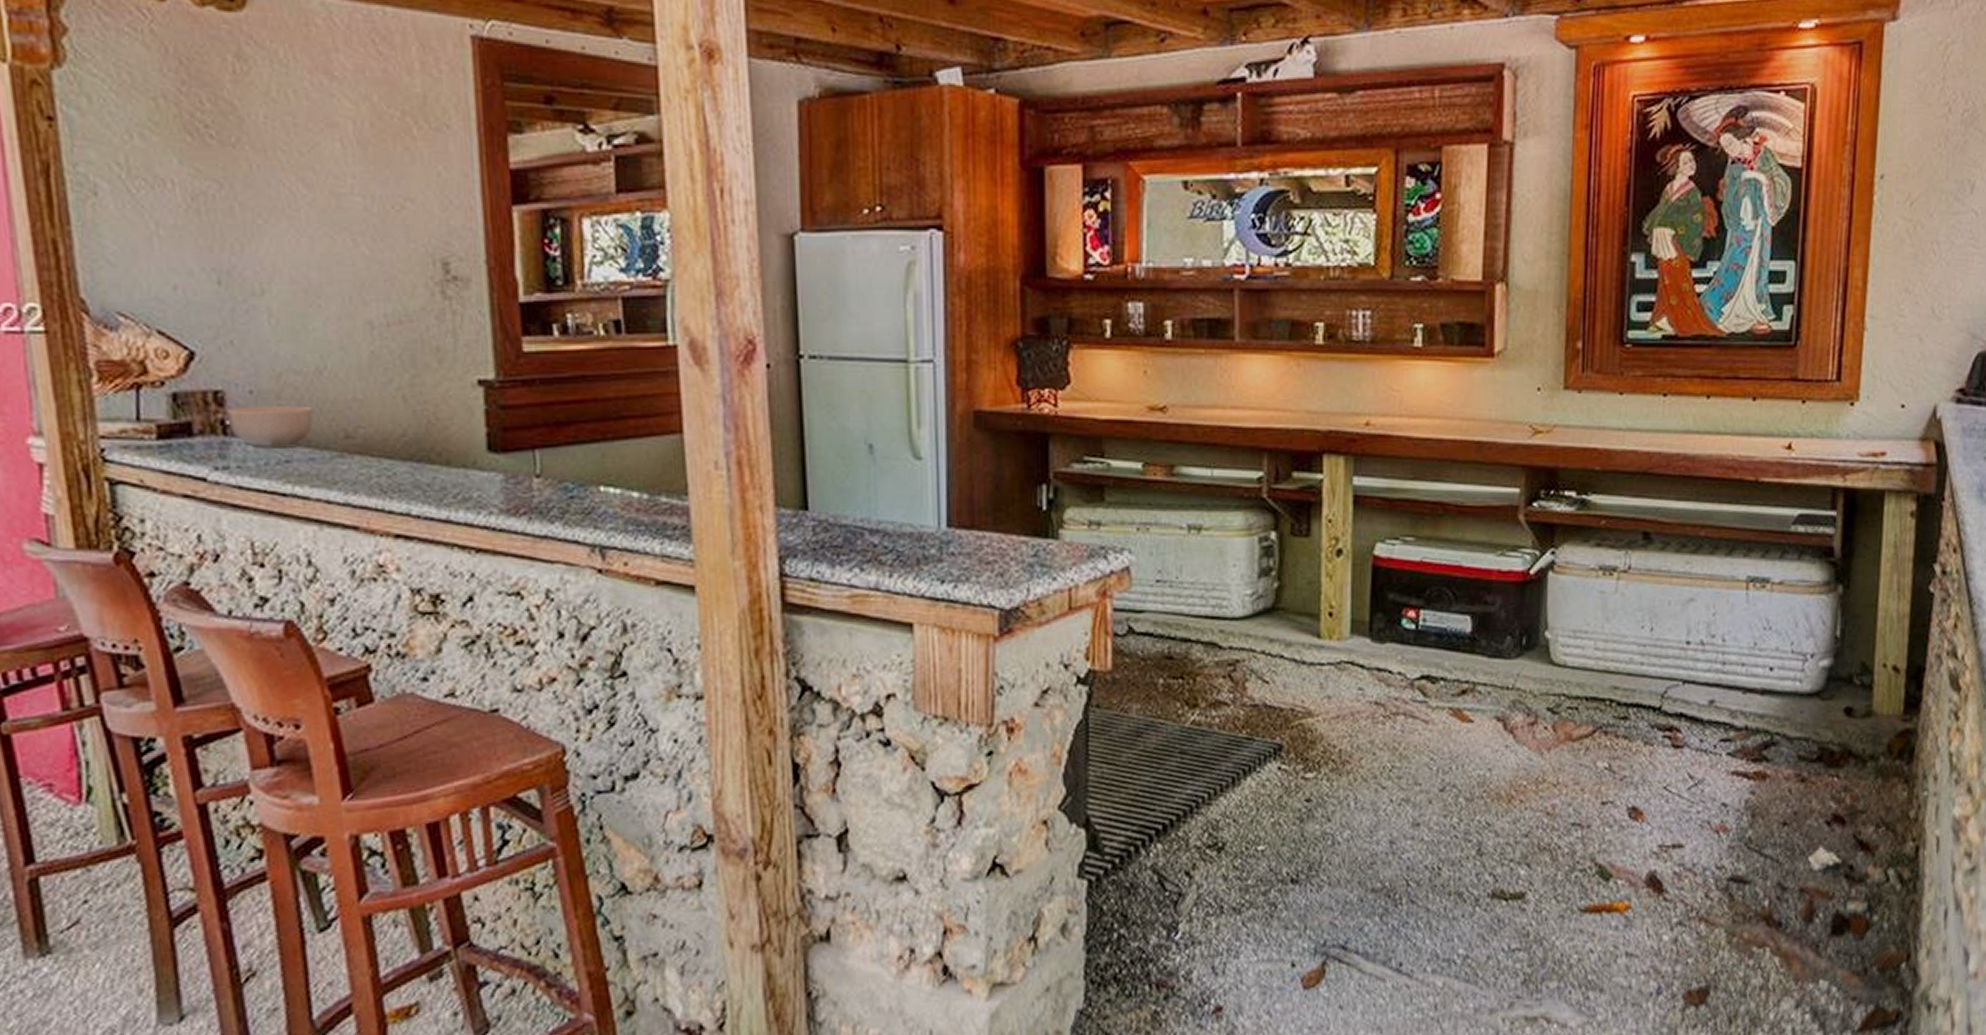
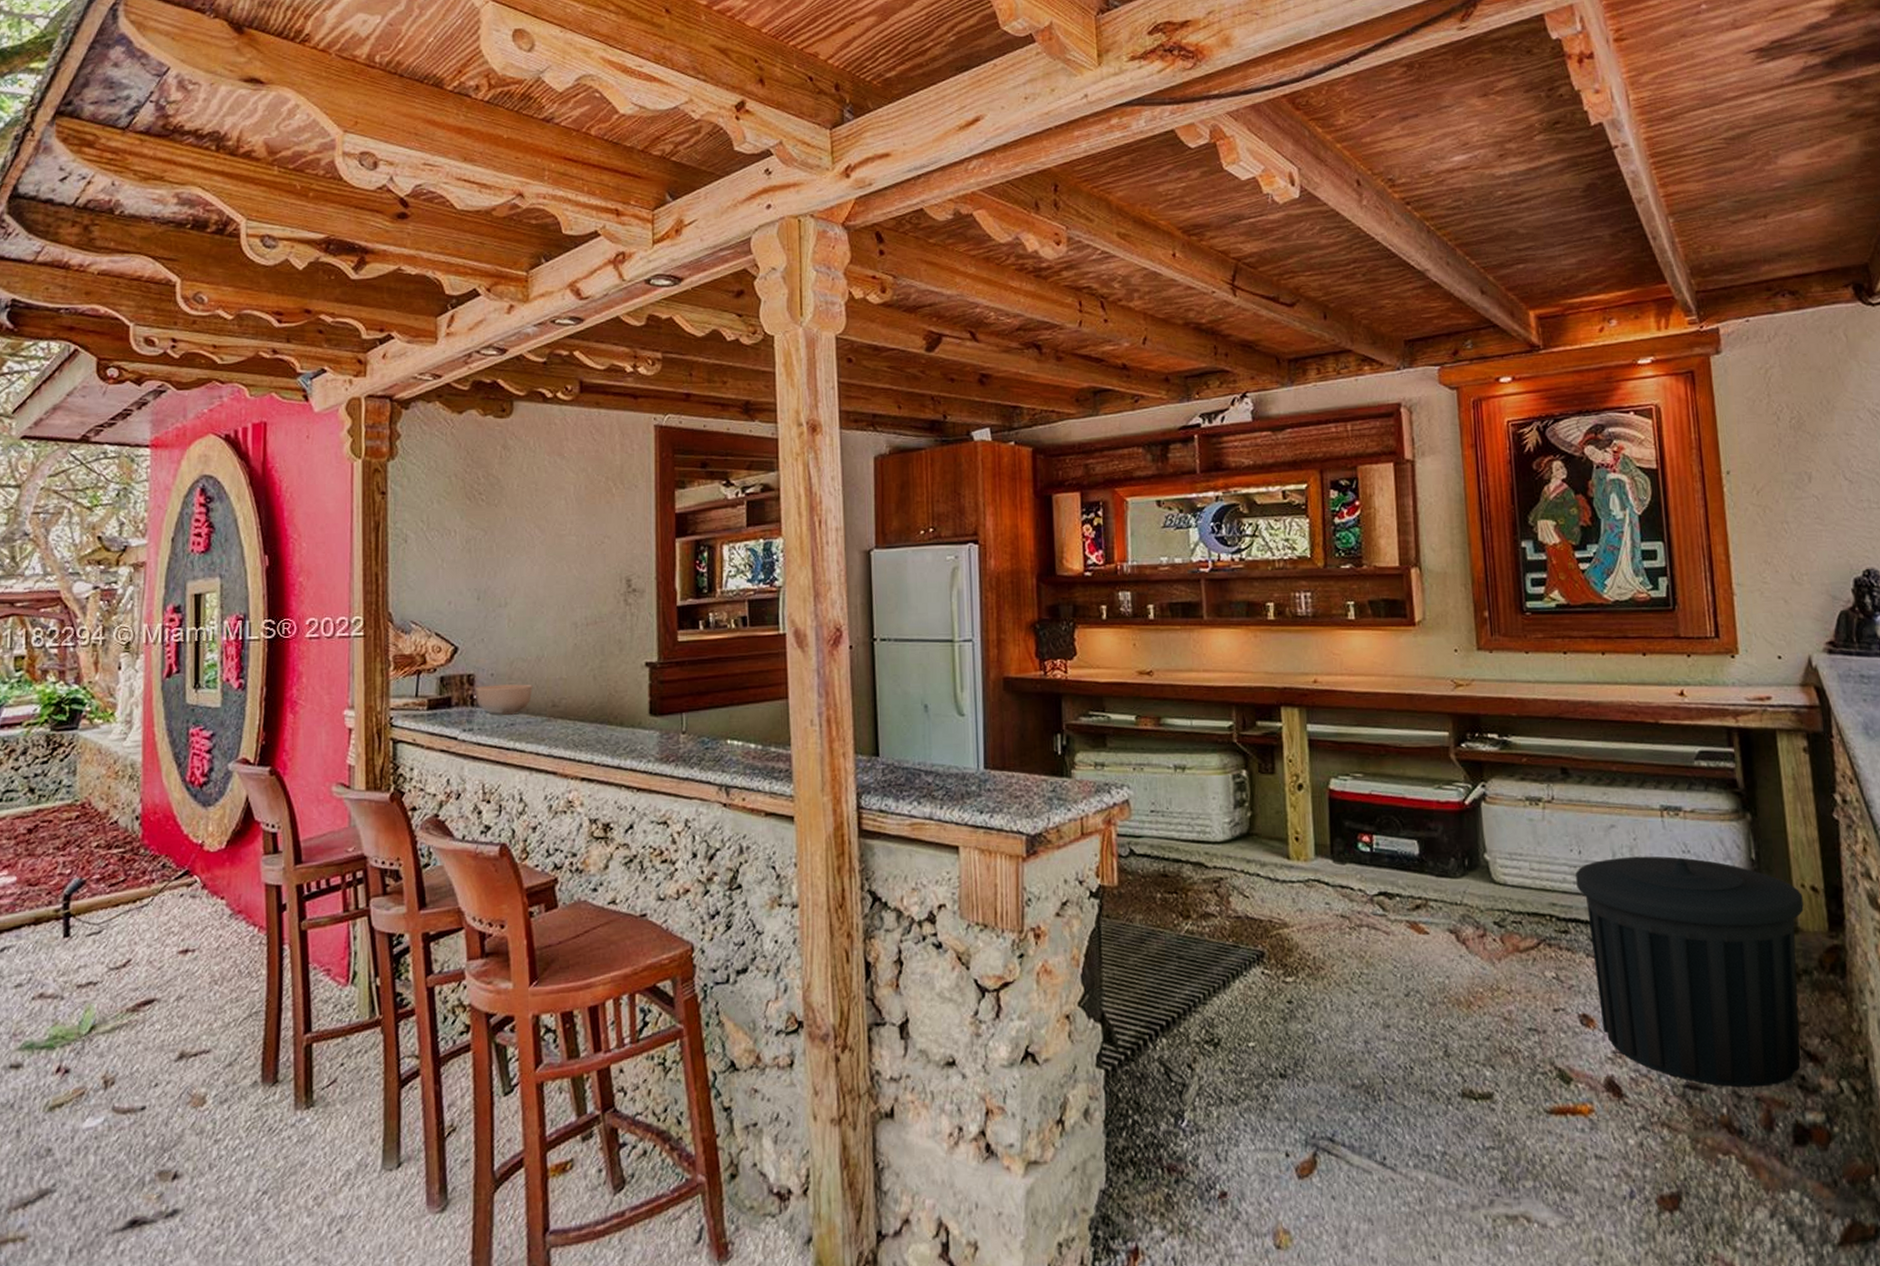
trash can: none [1643,633,1883,879] -> present [1576,856,1804,1088]

